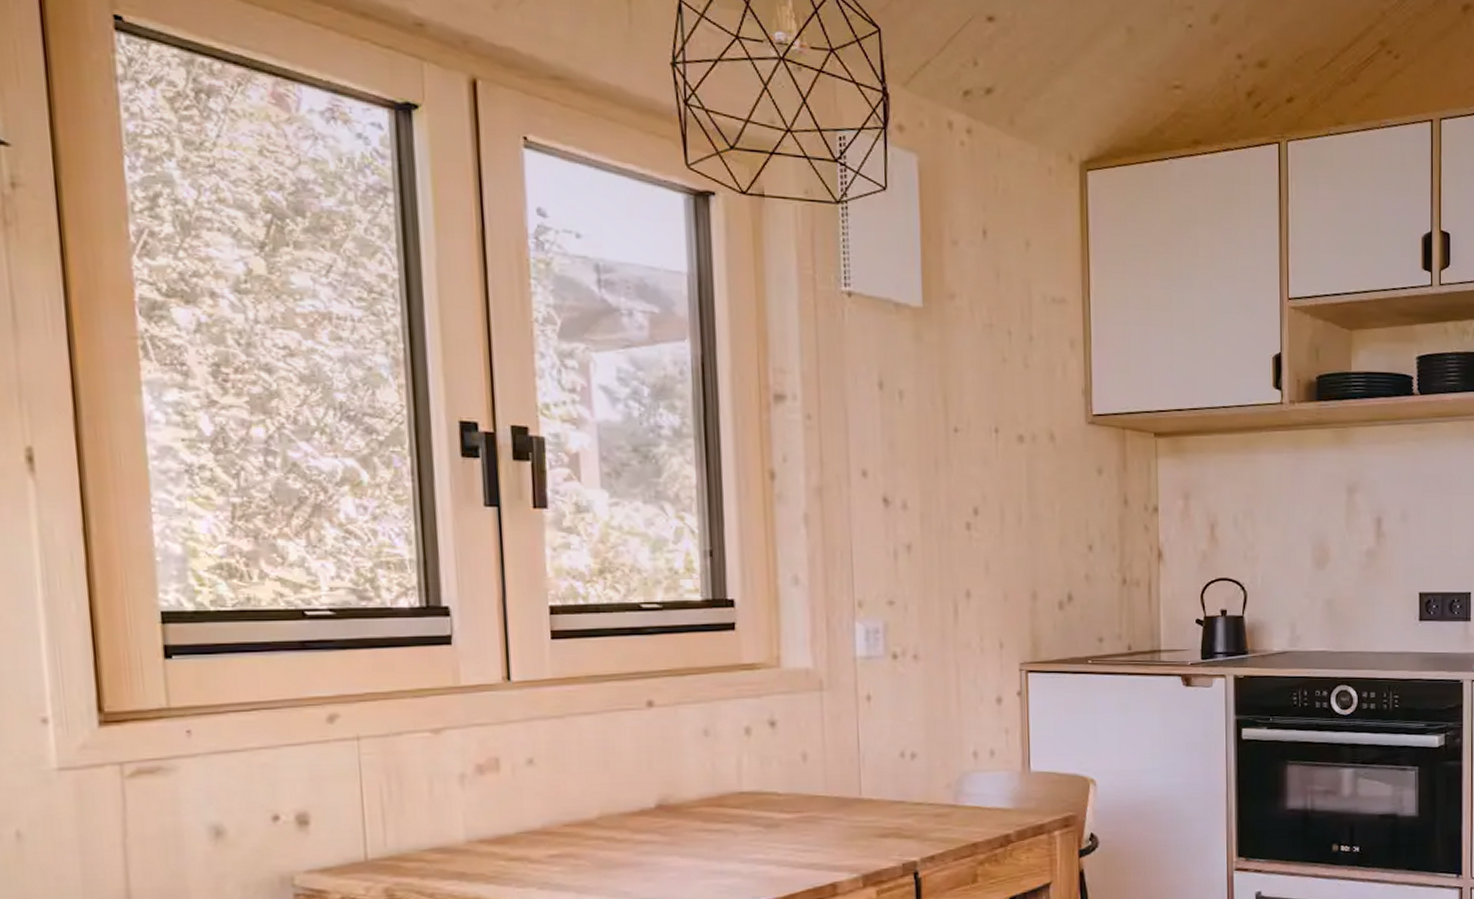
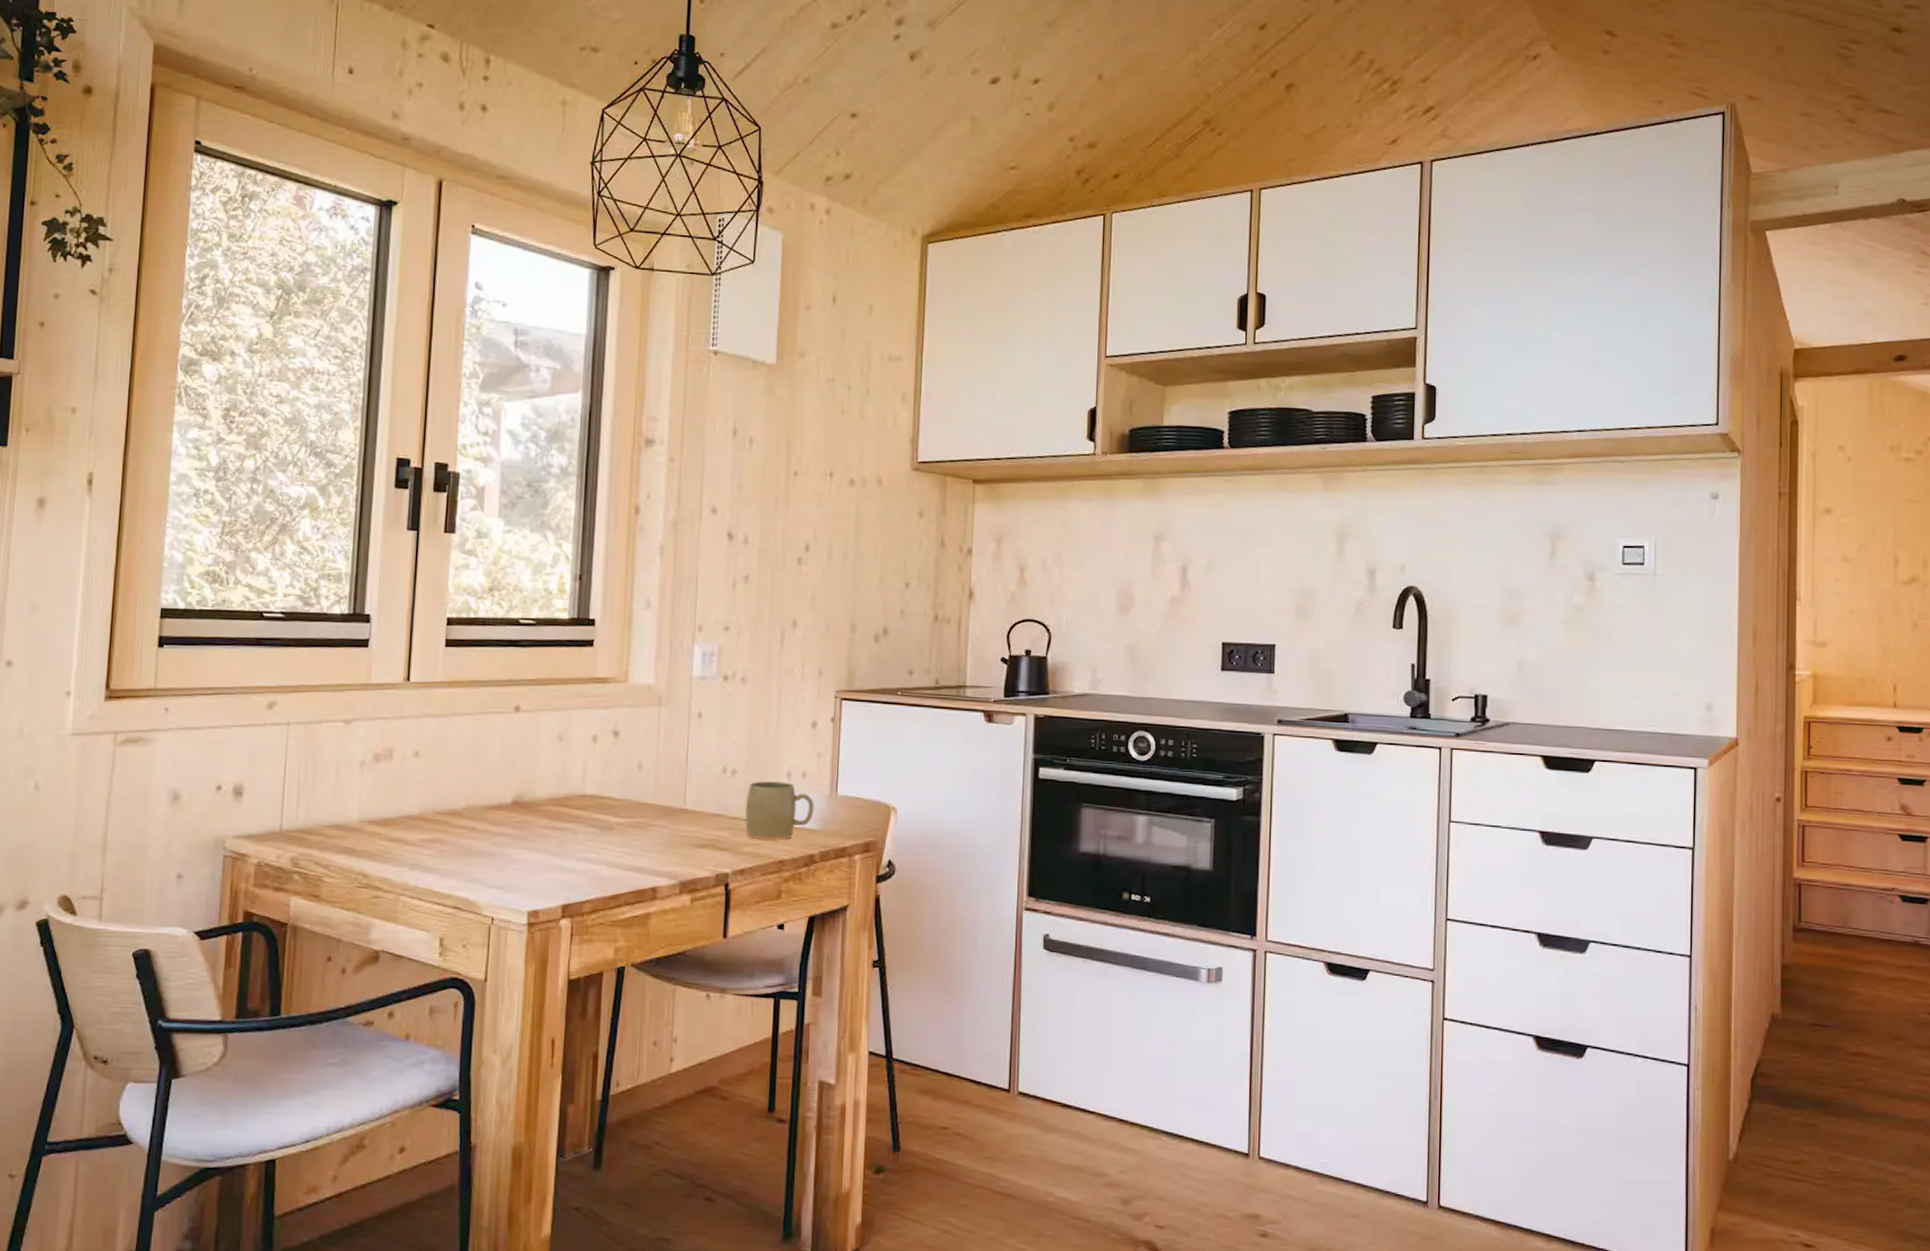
mug: none [929,762,1006,824] -> present [745,781,814,840]

